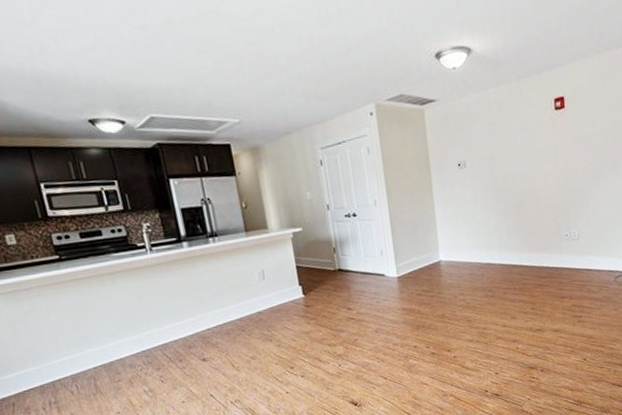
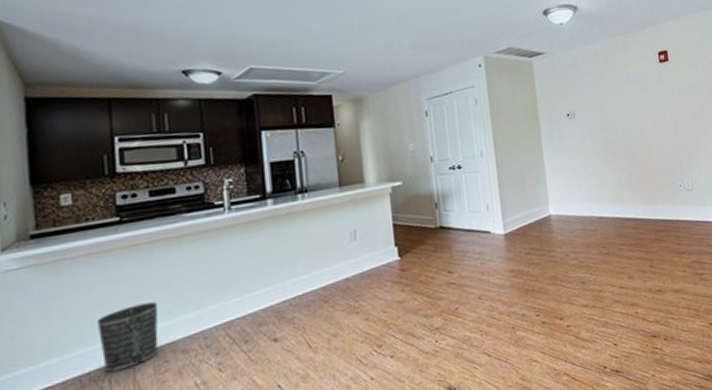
wastebasket: none [58,327,111,381] -> present [98,302,159,373]

